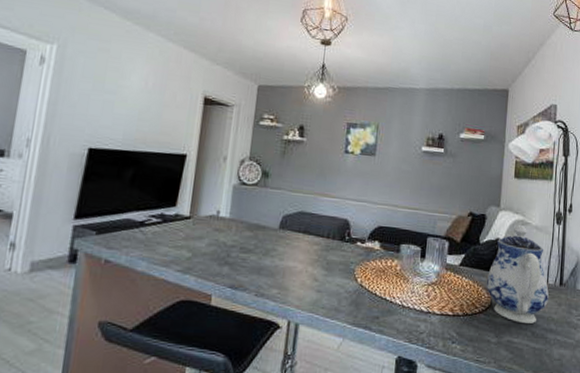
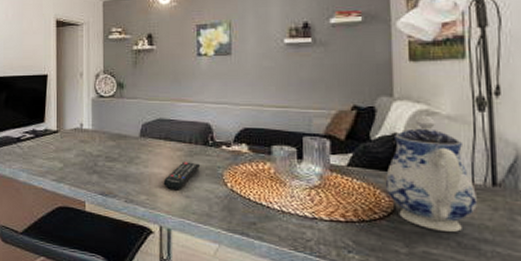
remote control: none [296,256,336,284] -> present [163,161,201,189]

